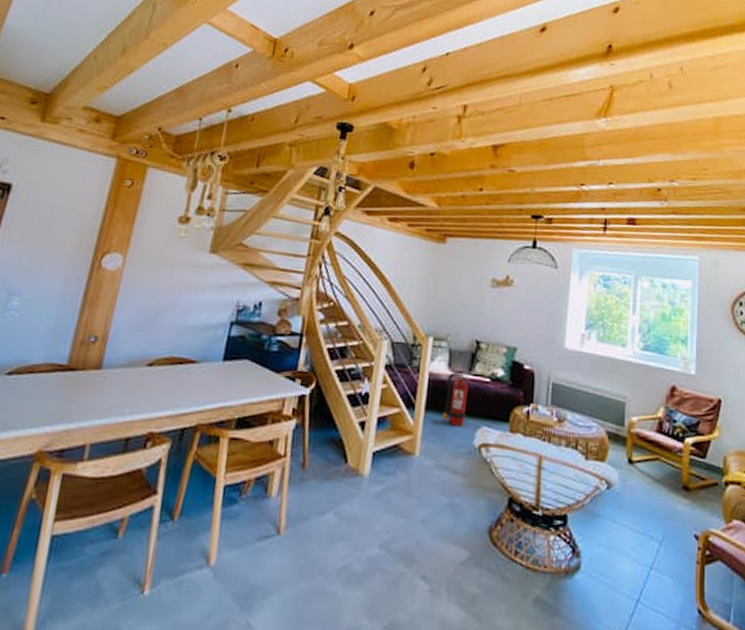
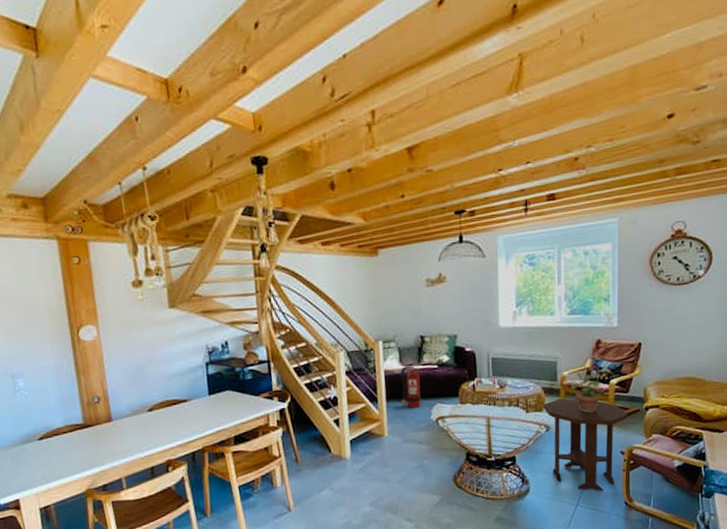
side table: none [606,449,705,586] -> present [544,398,628,491]
potted plant: none [639,421,676,475] -> present [570,372,602,413]

